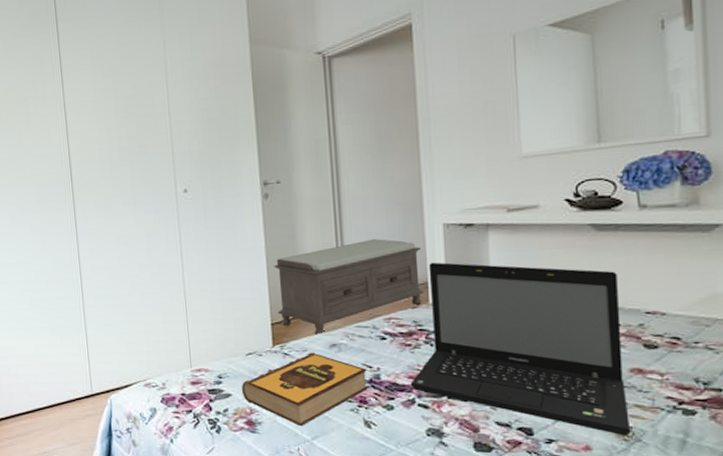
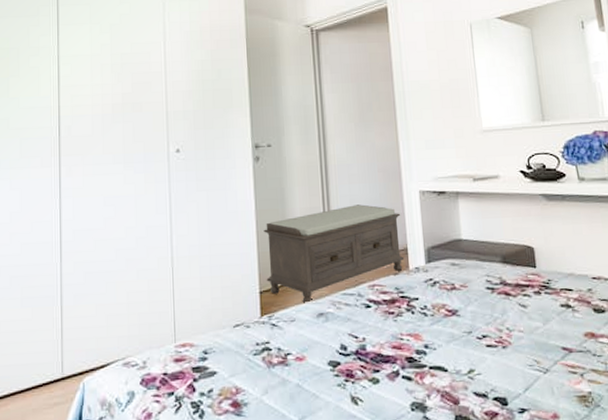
hardback book: present [241,352,369,426] -> none [227,322,356,405]
laptop: present [410,262,631,436] -> none [394,228,591,402]

